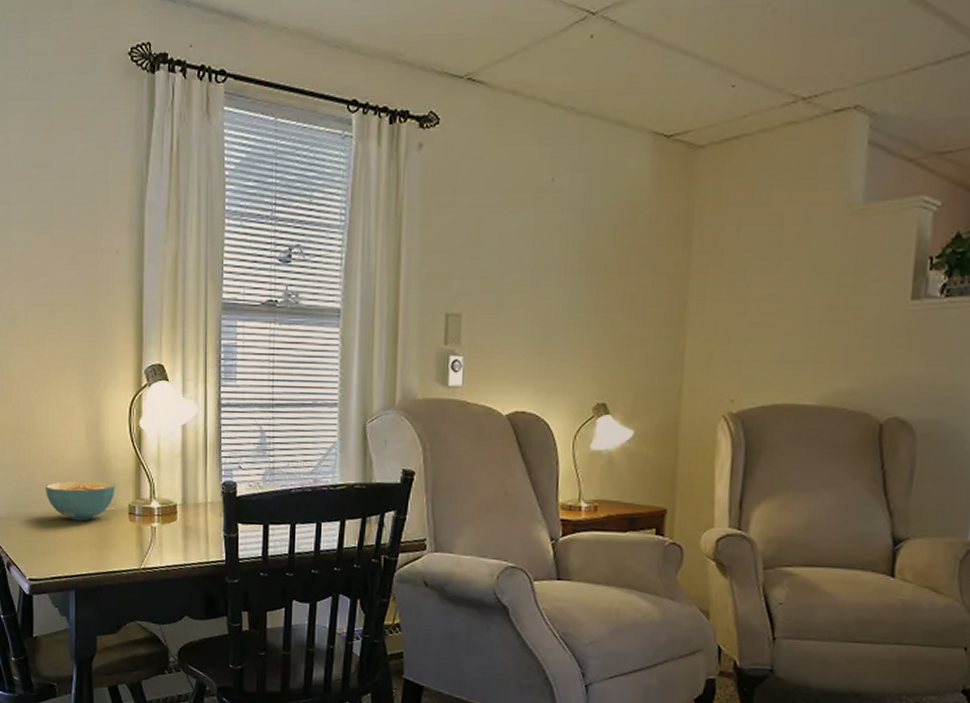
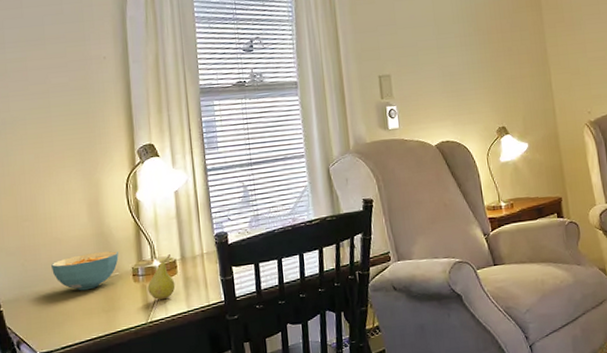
fruit: none [144,497,173,547] -> present [148,254,175,301]

